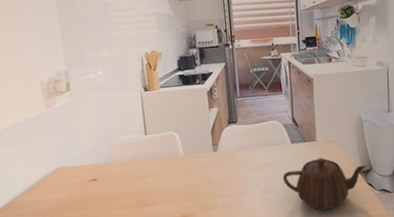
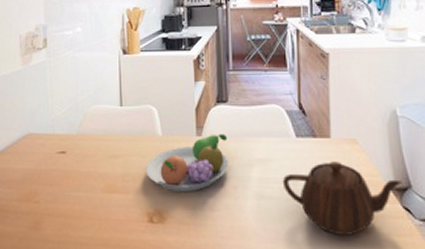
fruit bowl: none [172,147,241,198] -> present [146,134,229,192]

